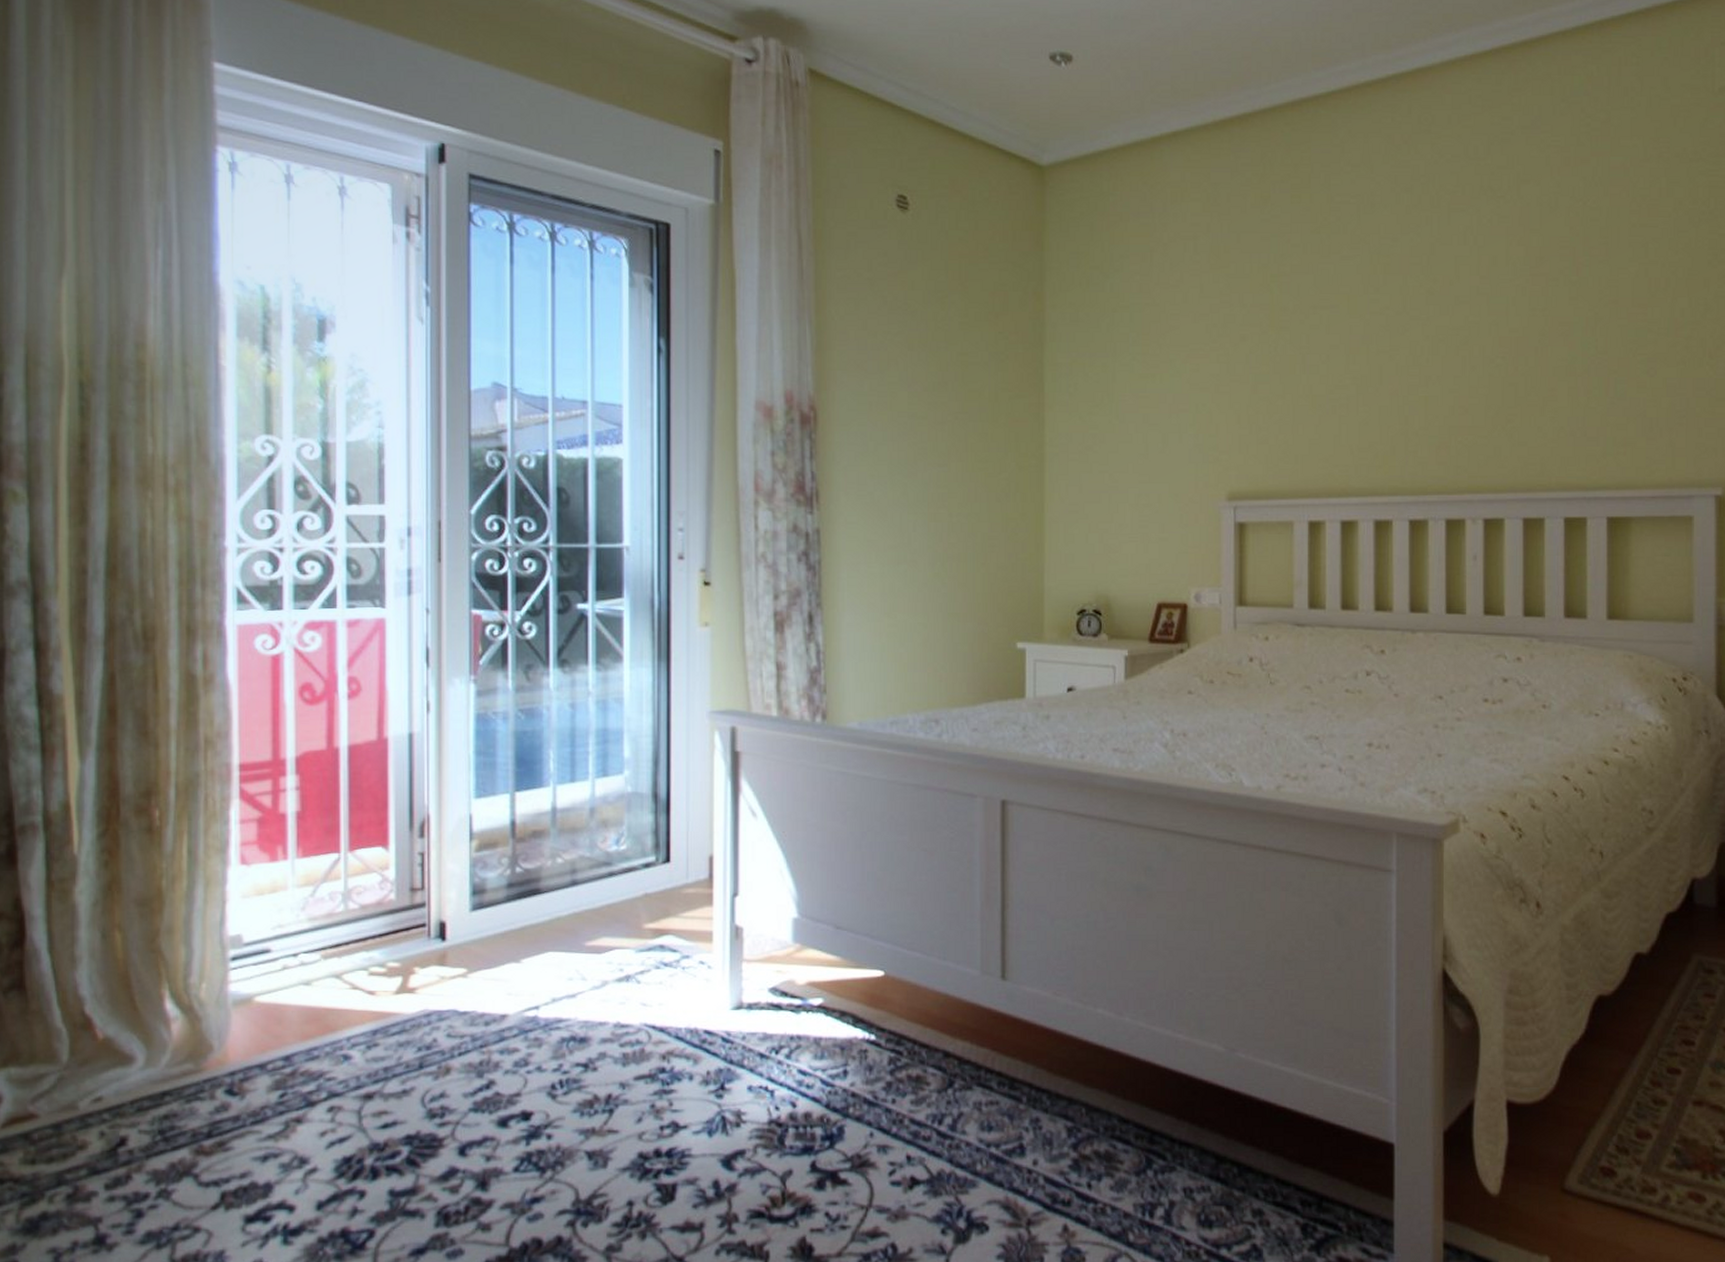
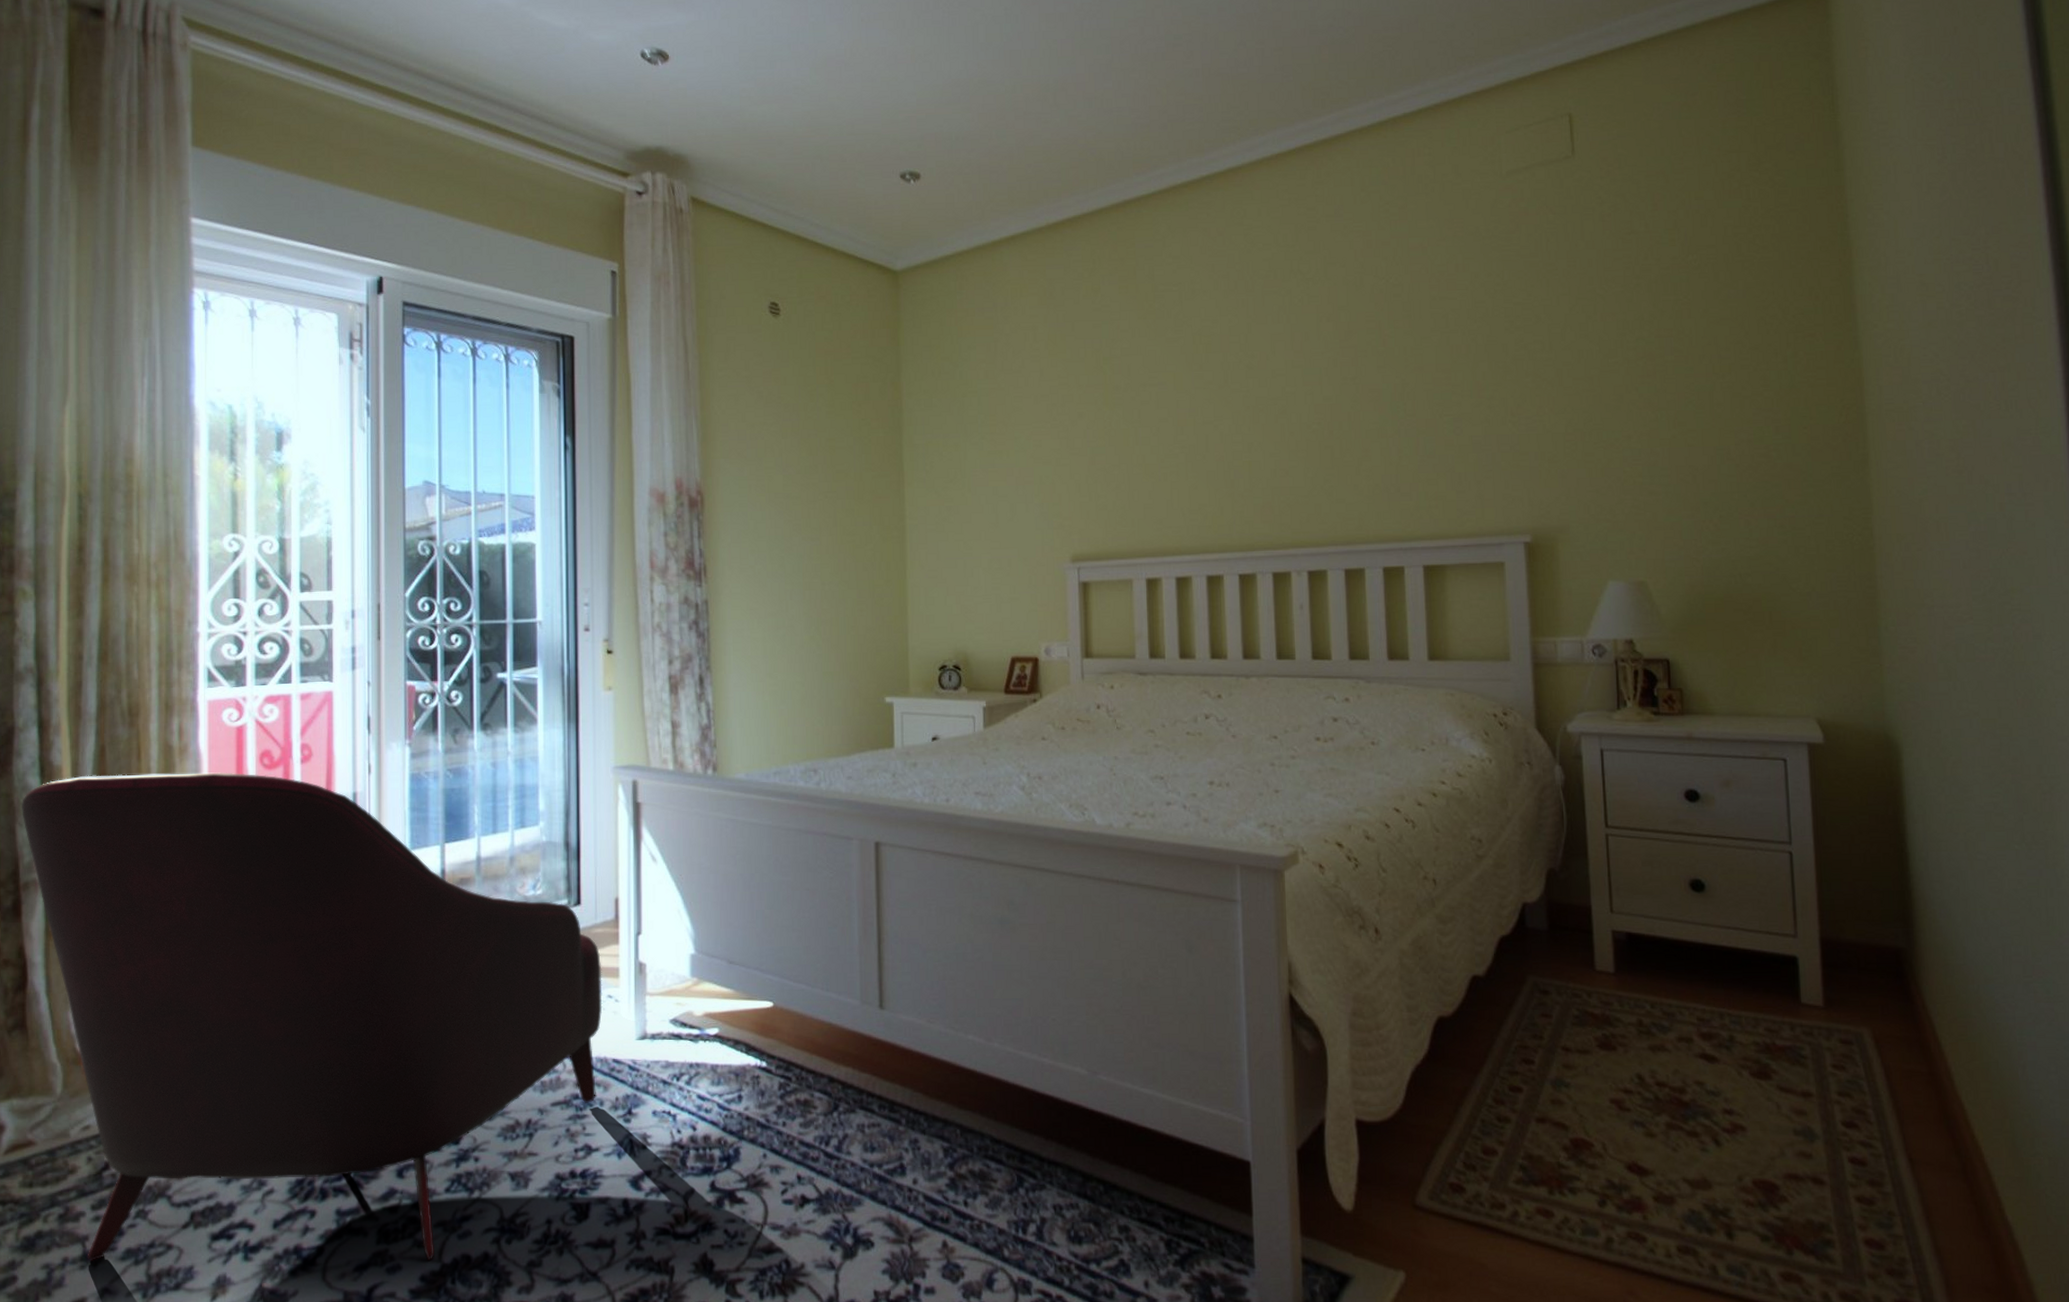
armchair: none [16,706,694,1245] -> present [22,772,603,1261]

